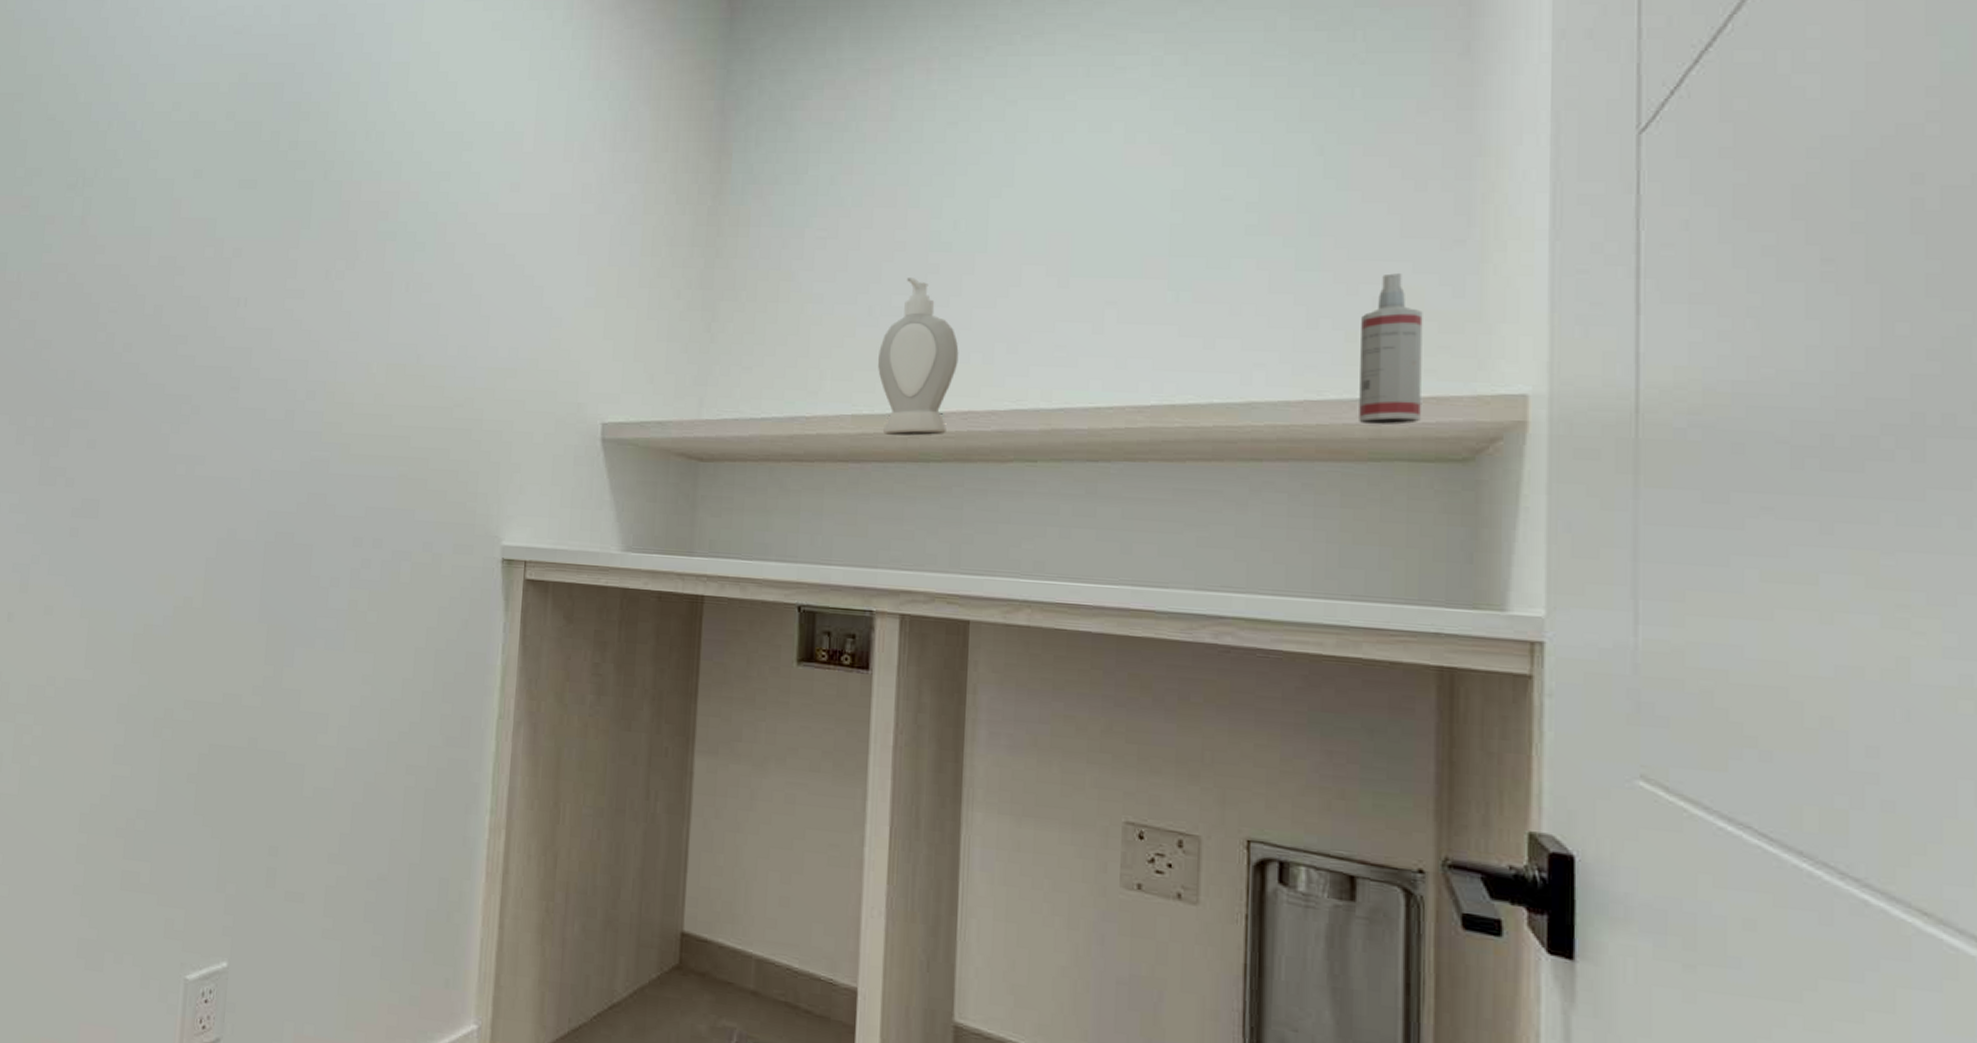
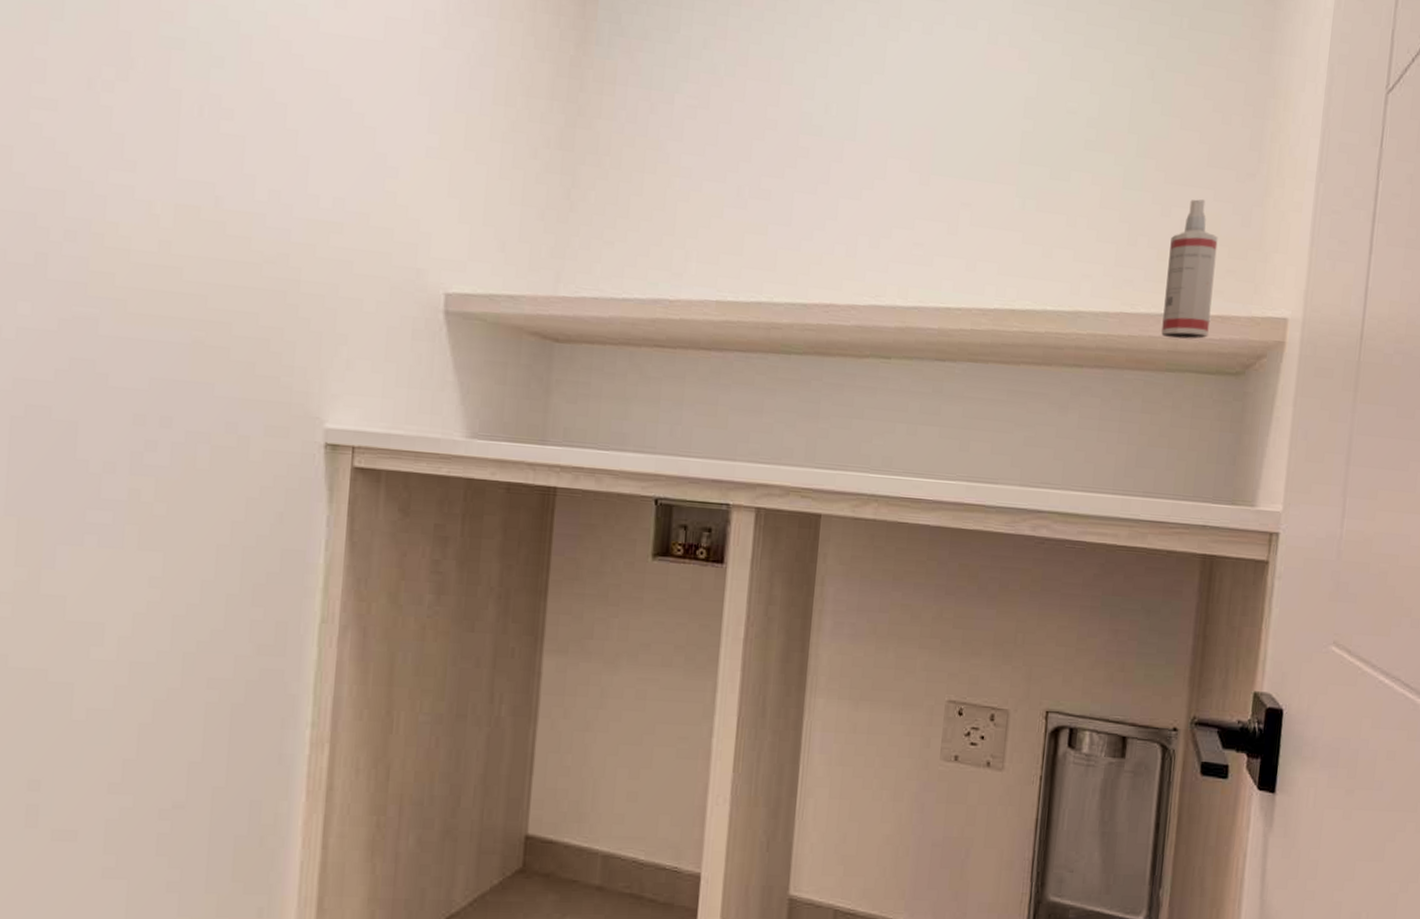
soap bottle: present [877,278,959,436] -> none [744,159,824,327]

